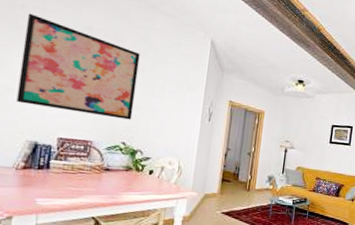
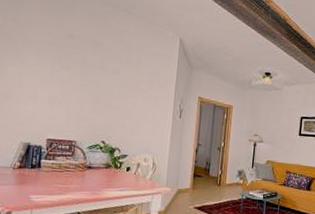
wall art: present [16,13,140,120] -> none [12,26,116,120]

